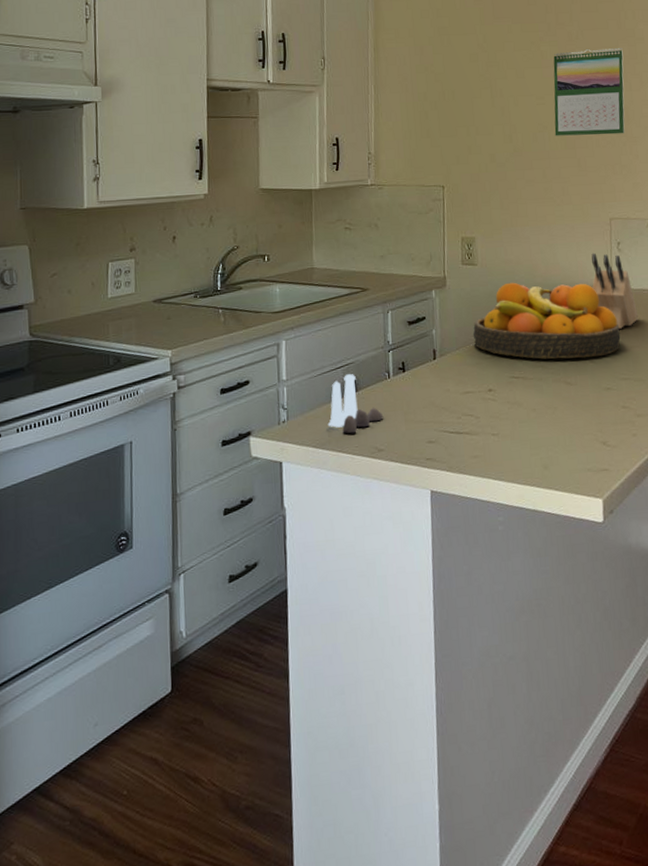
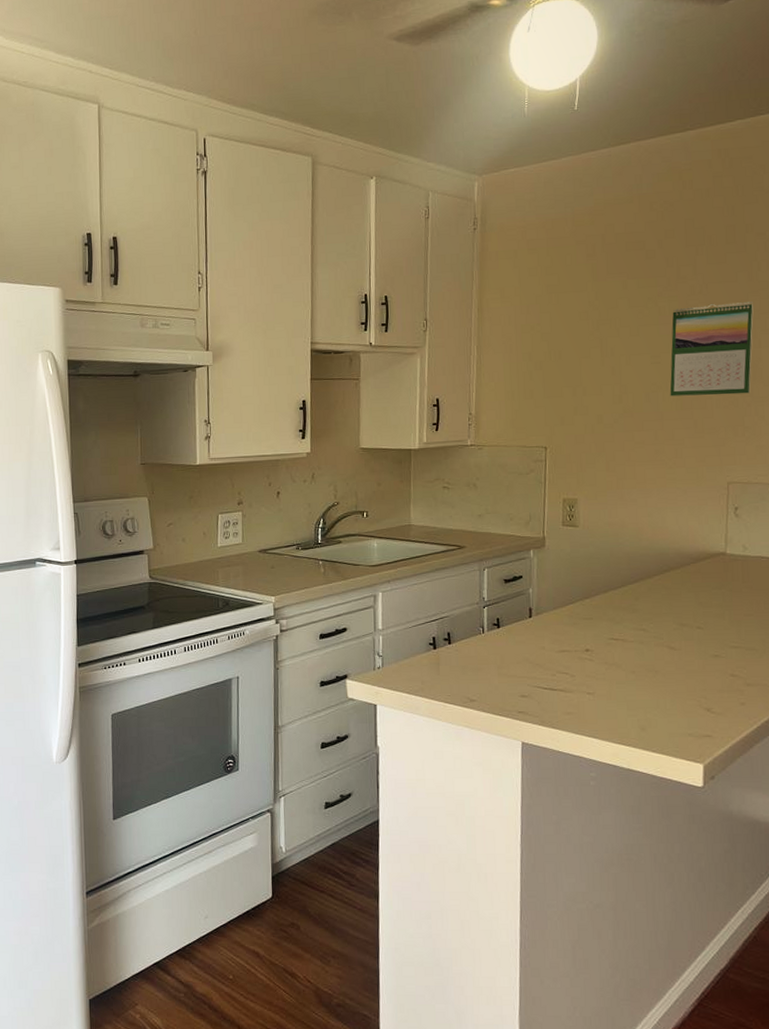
salt and pepper shaker set: present [327,374,384,434] -> none [421,627,477,683]
fruit bowl: present [472,282,621,359] -> none [571,545,733,624]
knife block: present [591,253,639,329] -> none [704,517,755,596]

